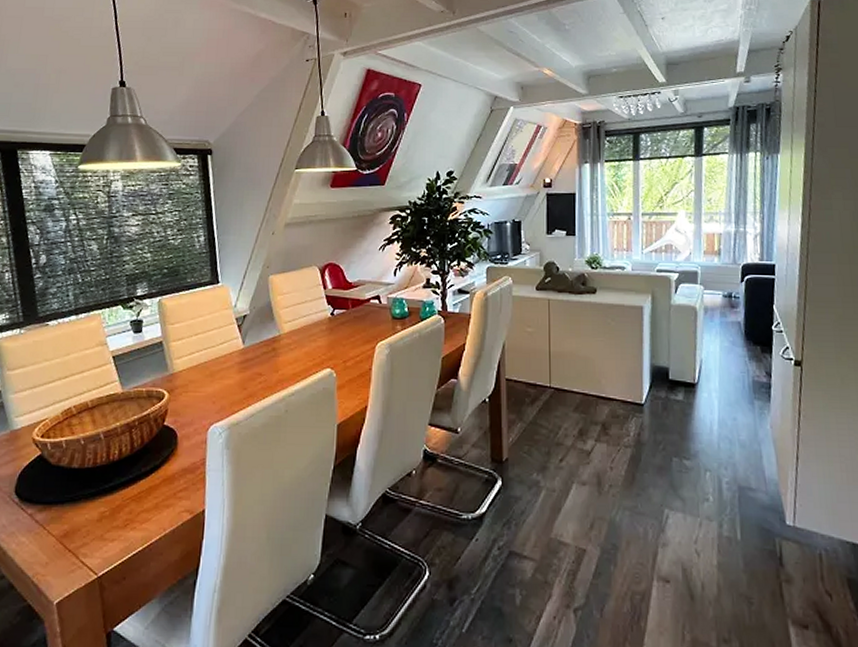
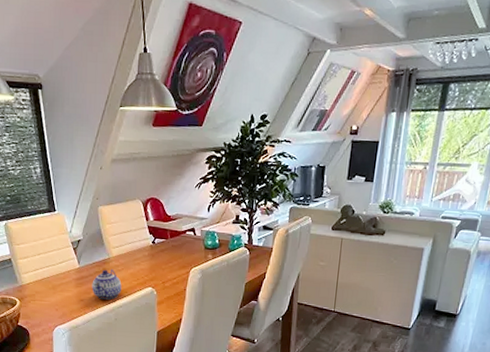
teapot: none [258,348,294,386] -> present [92,269,122,300]

